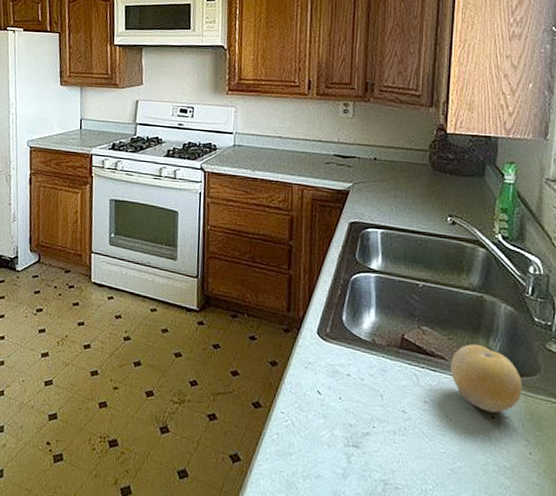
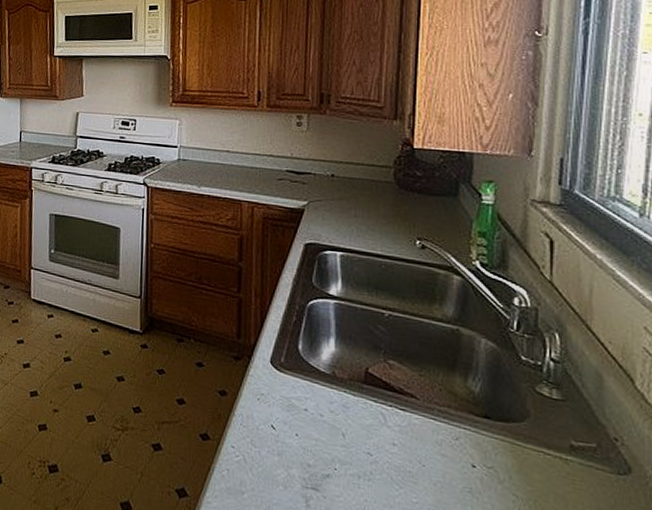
fruit: present [451,344,522,413] -> none [423,382,507,462]

